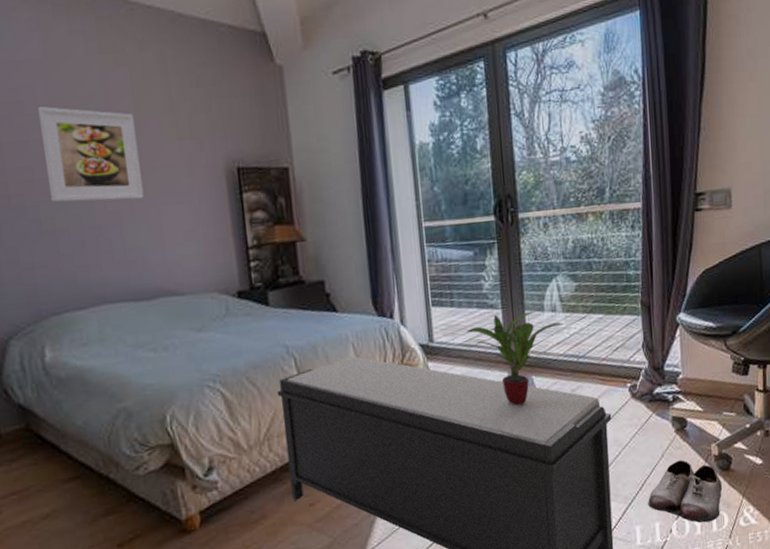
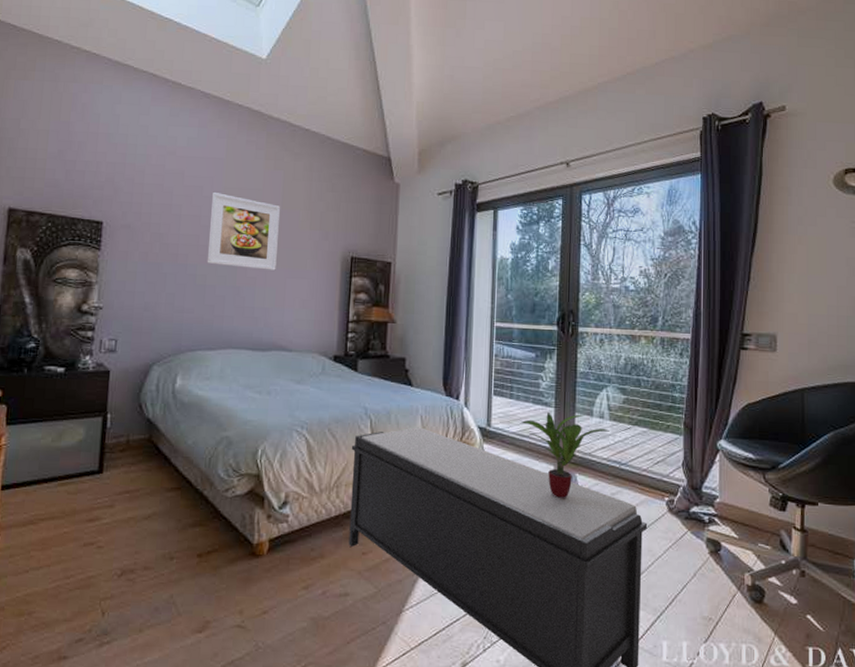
shoe: present [648,460,723,523] -> none [677,583,754,653]

